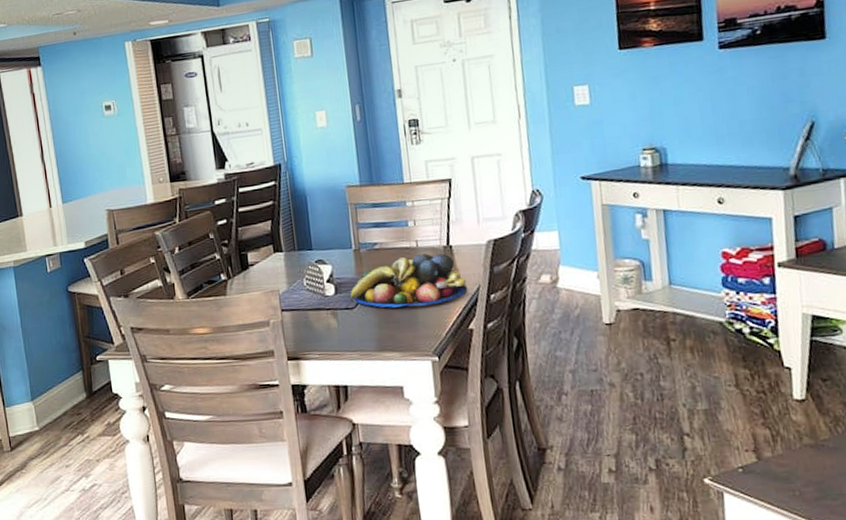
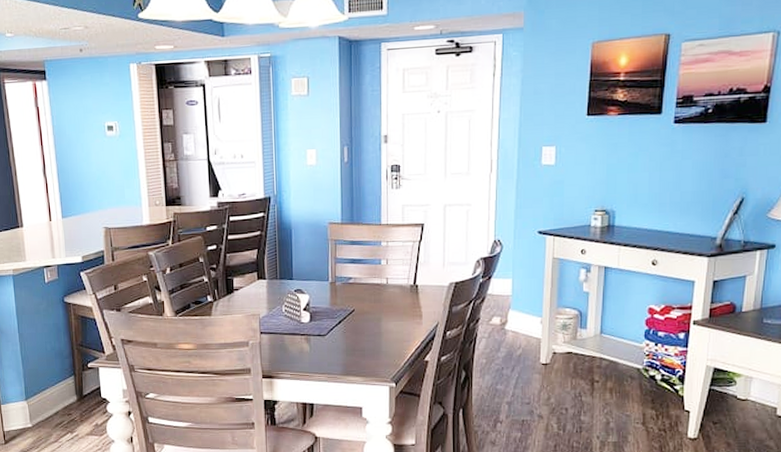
fruit bowl: present [350,253,468,308] -> none [323,290,428,338]

